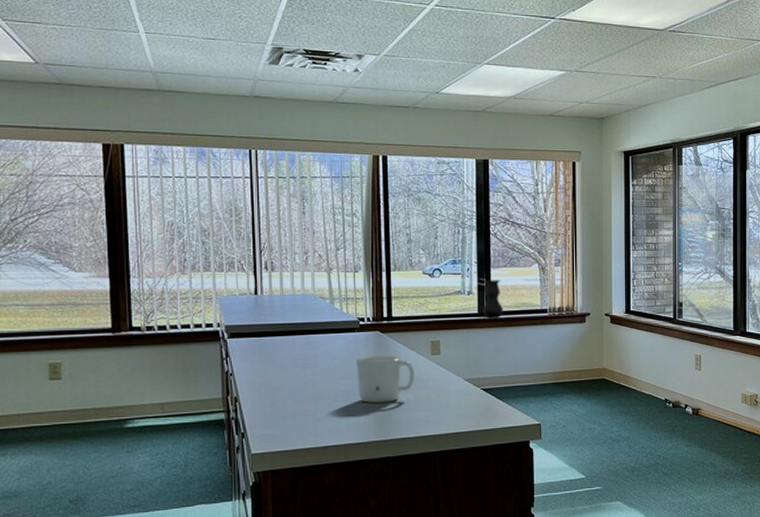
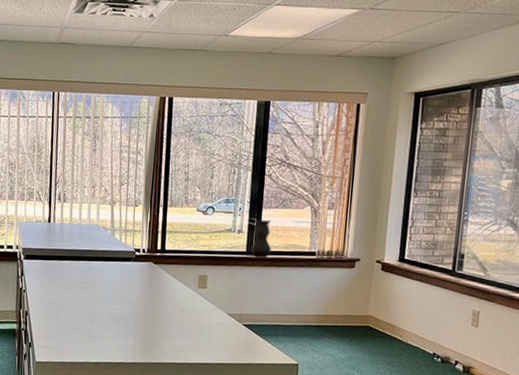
mug: present [357,355,415,403] -> none [129,284,182,329]

